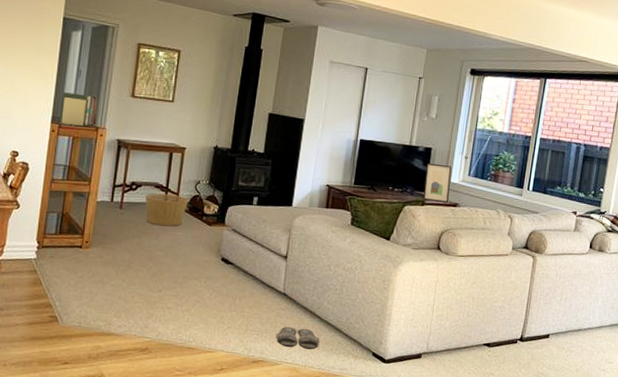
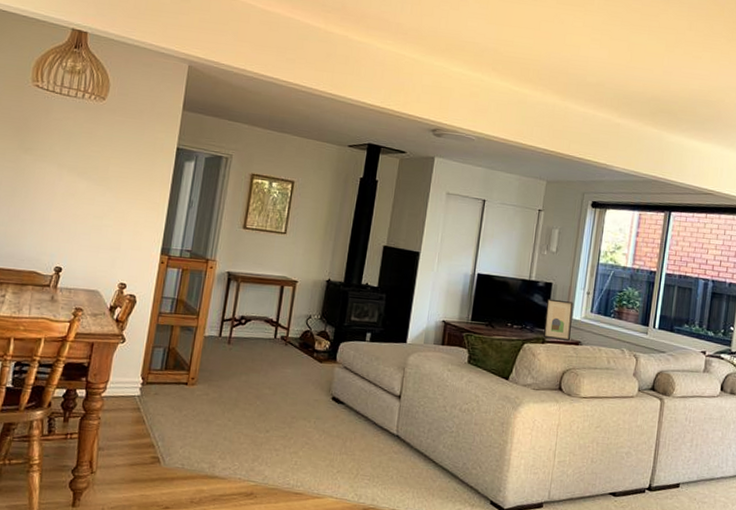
books: present [59,92,98,126] -> none [169,223,209,258]
basket: present [145,193,188,227] -> none [254,328,299,364]
slippers: present [276,327,320,349] -> none [388,471,435,497]

